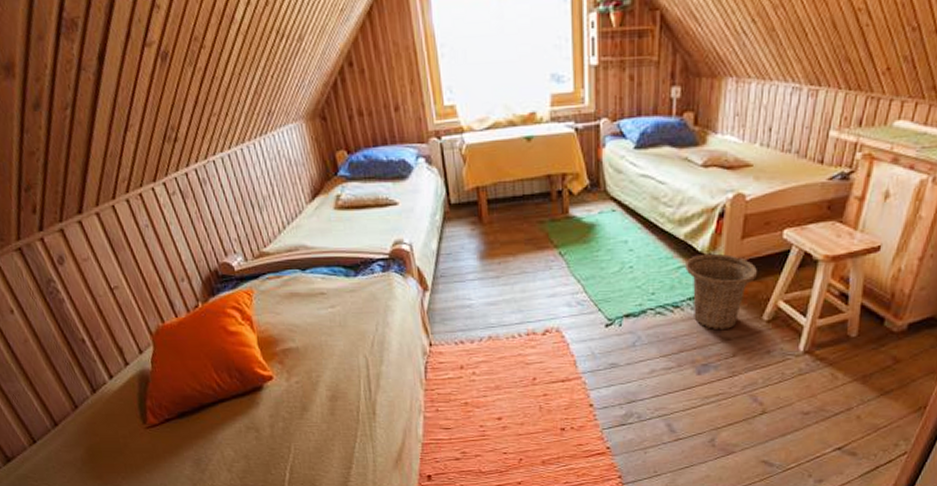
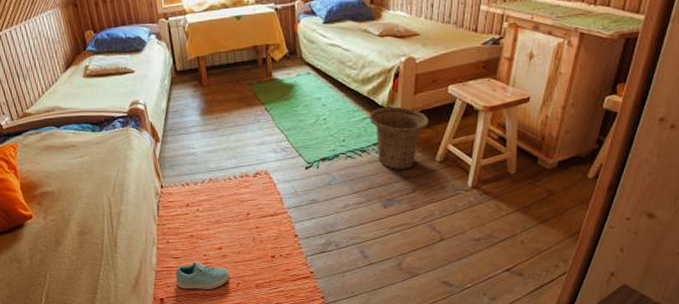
sneaker: none [446,433,511,466] -> present [175,261,230,290]

